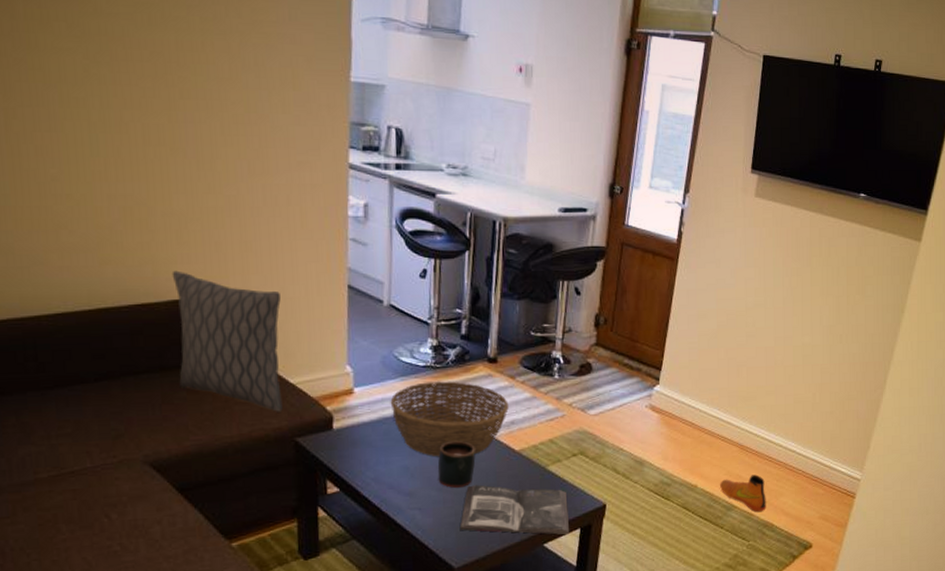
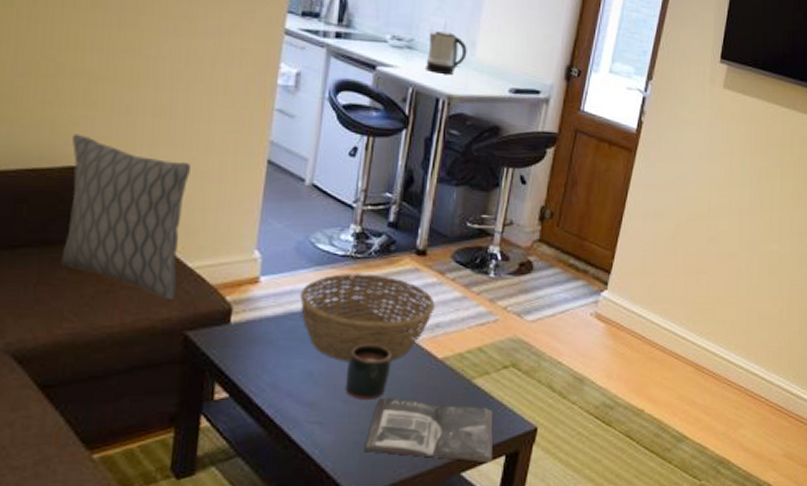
kettle: none [480,157,517,198] -> present [425,30,467,74]
athletic shoe: present [719,474,766,513] -> none [669,400,723,446]

